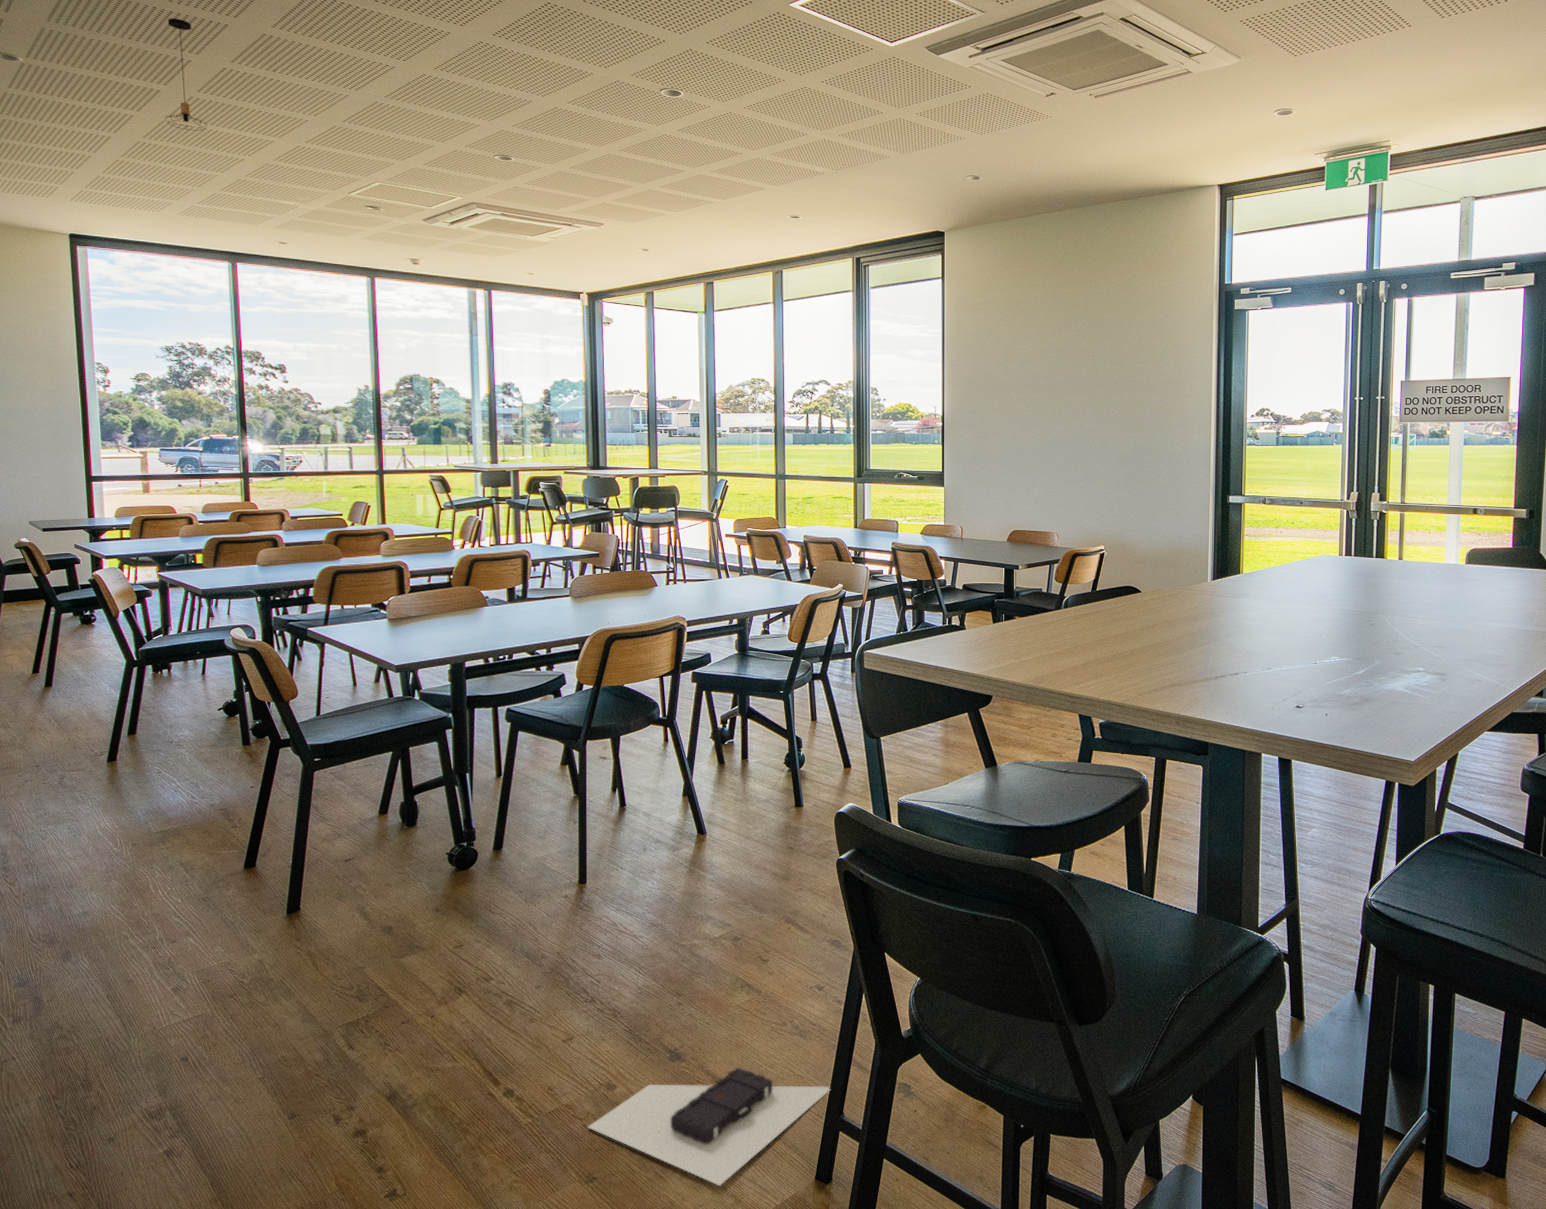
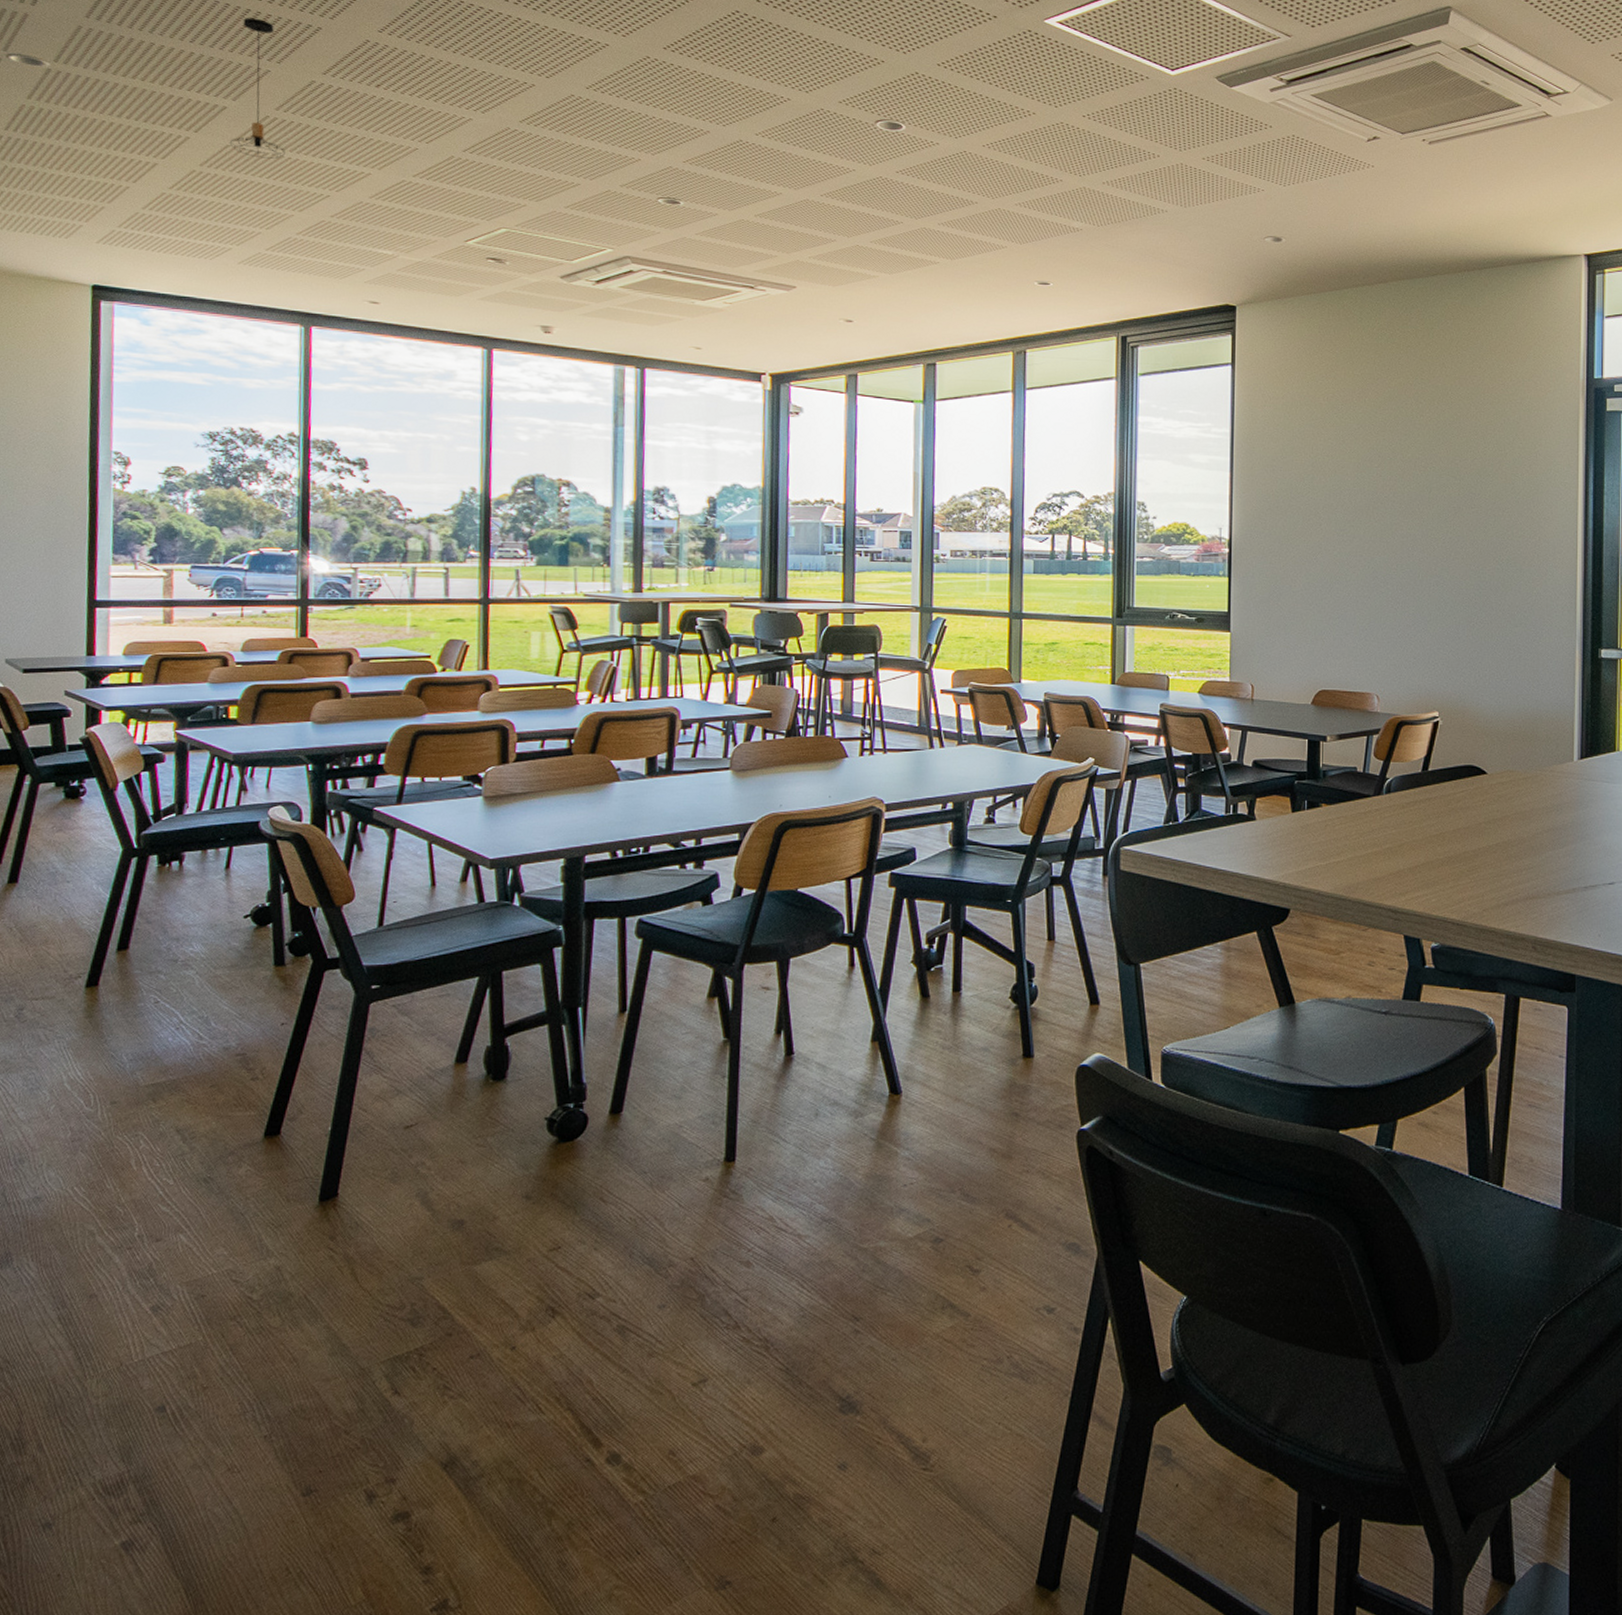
hard case: present [587,1068,831,1186] -> none [721,1423,1062,1594]

